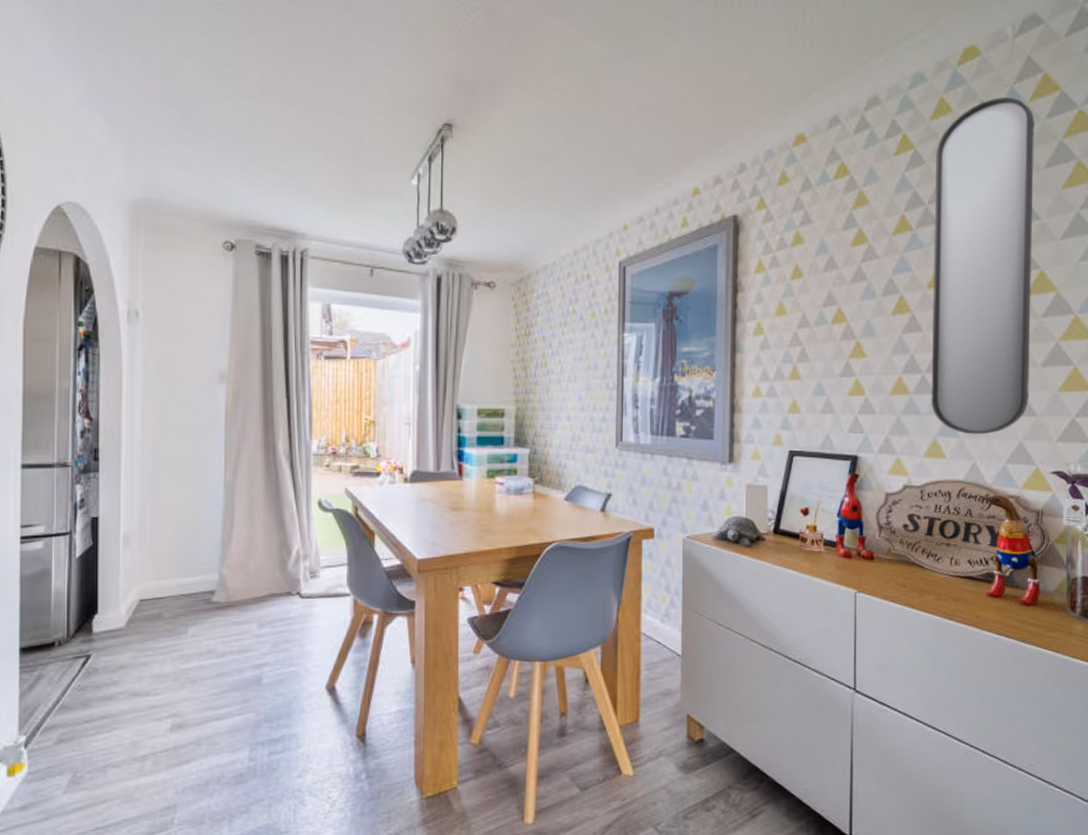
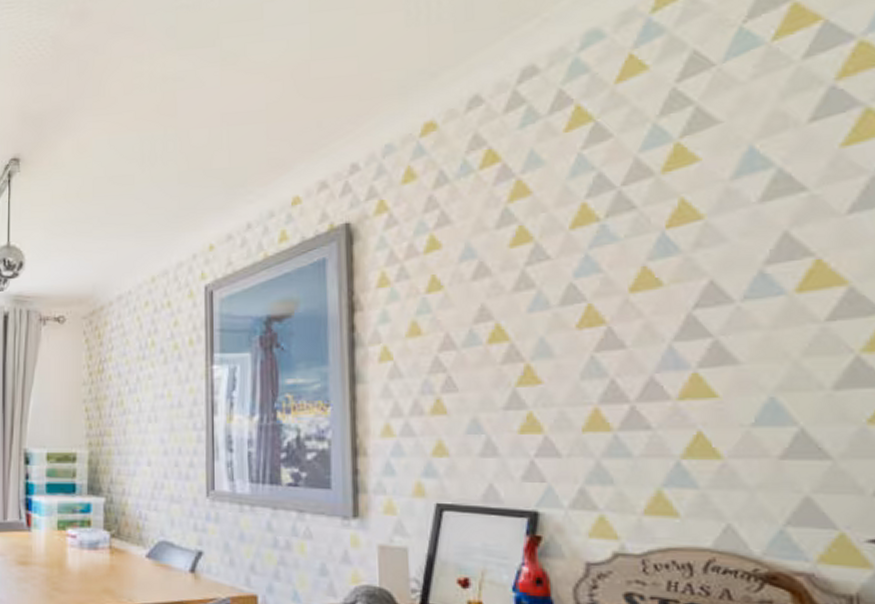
home mirror: present [931,96,1034,435] -> none [627,39,816,485]

